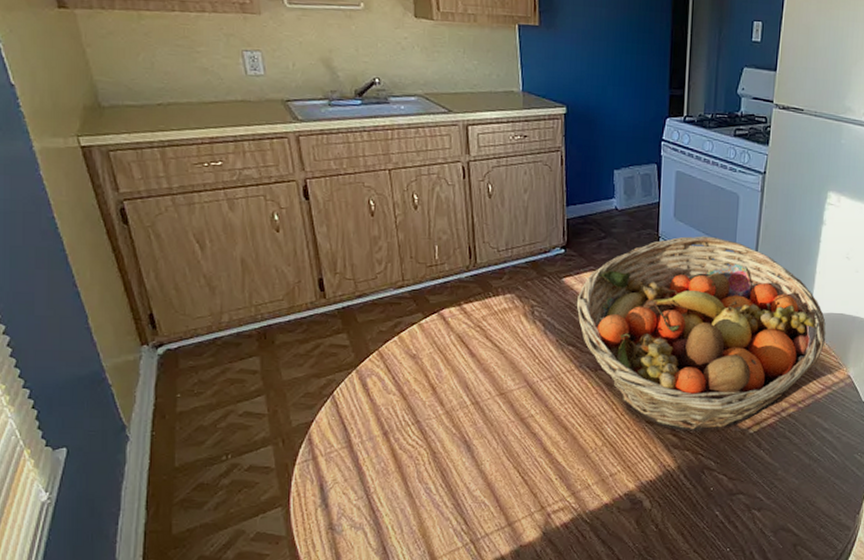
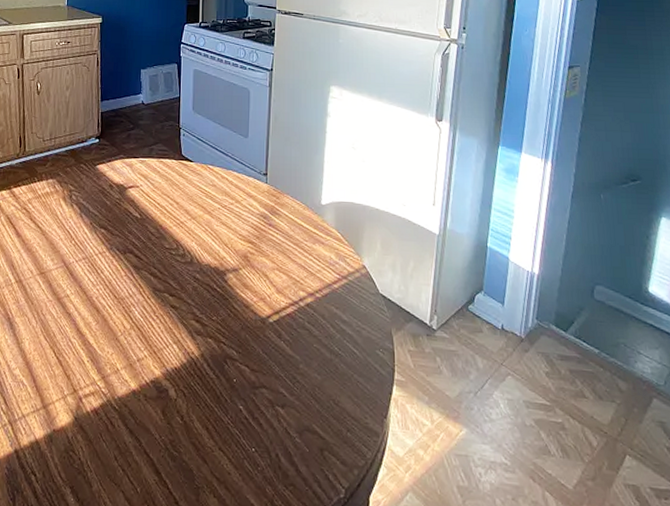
fruit basket: present [576,236,826,432] -> none [108,127,338,319]

